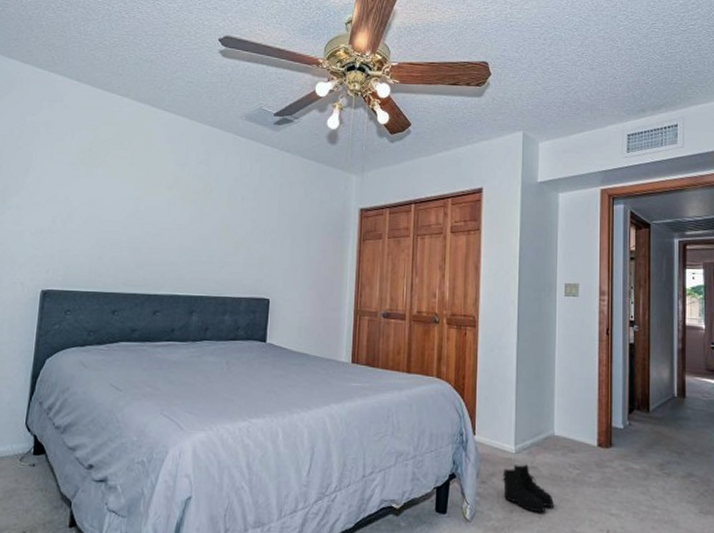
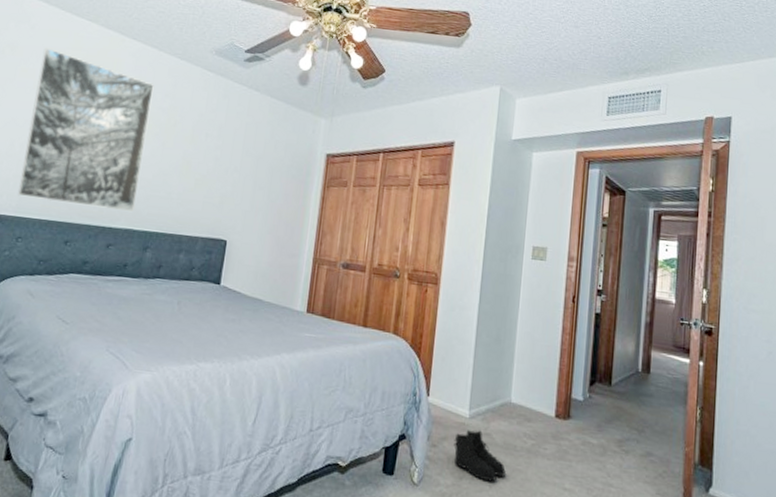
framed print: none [62,125,188,278] -> present [17,48,154,211]

